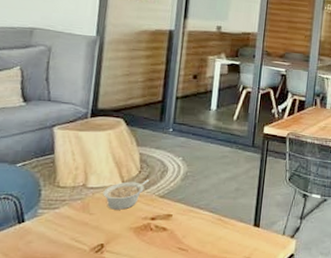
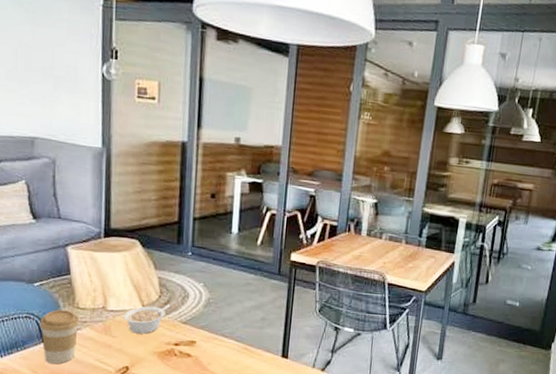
coffee cup: none [17,189,59,246] -> present [39,309,80,364]

